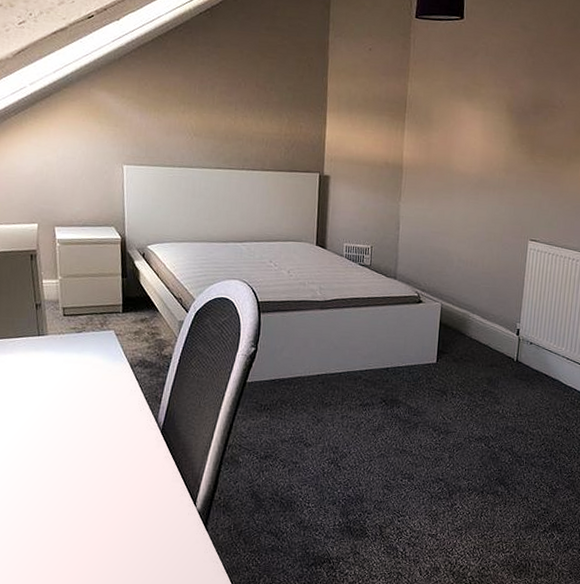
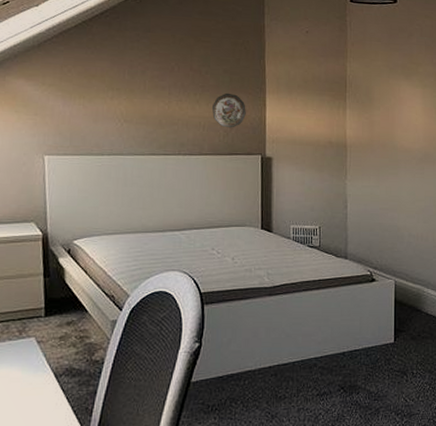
decorative plate: none [275,110,307,146] -> present [212,93,246,128]

